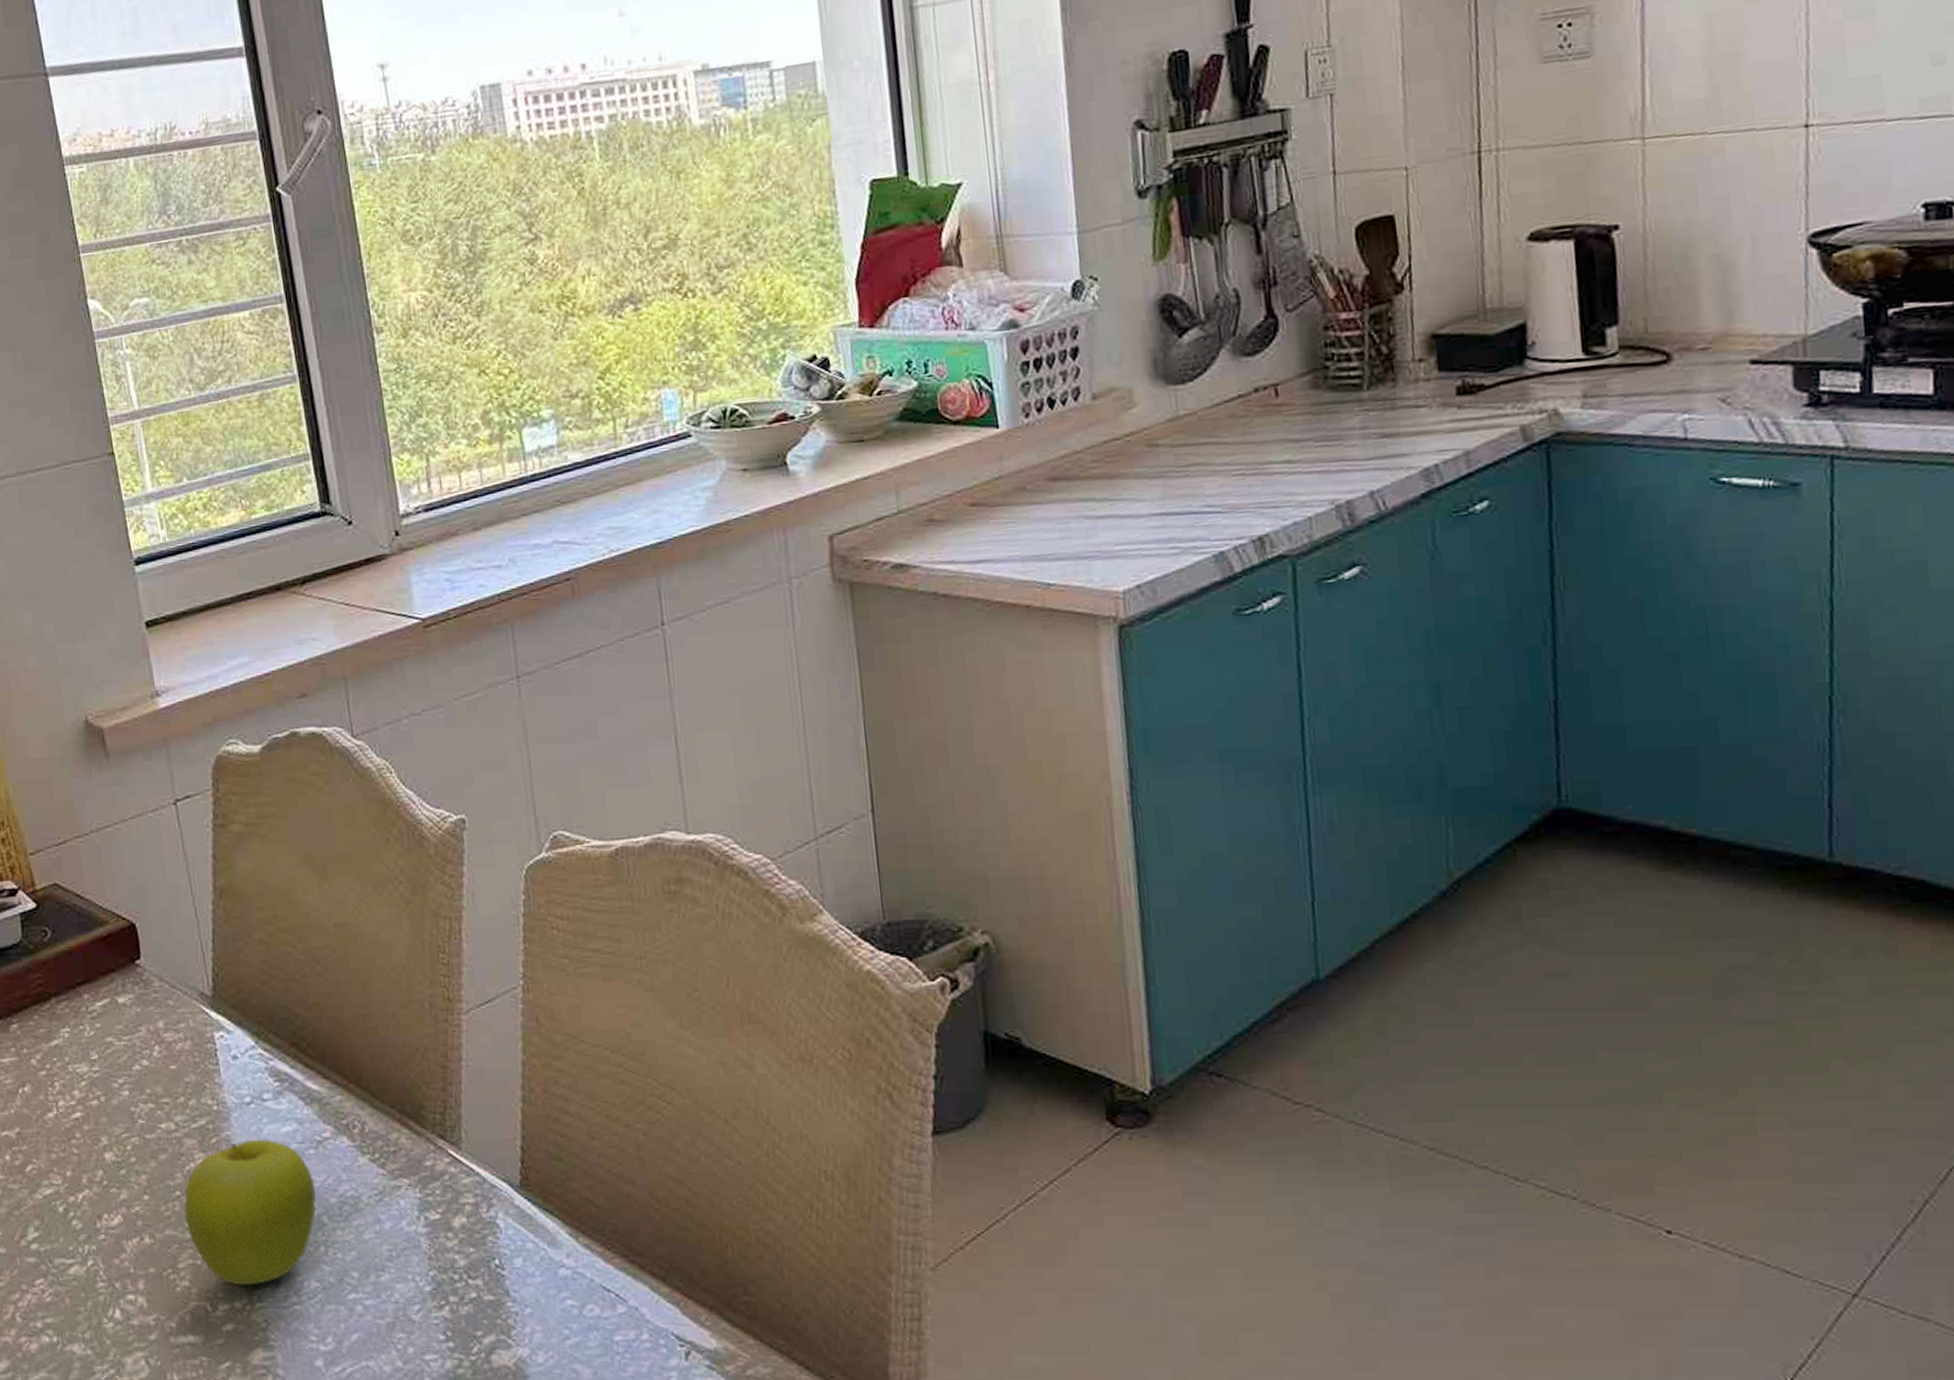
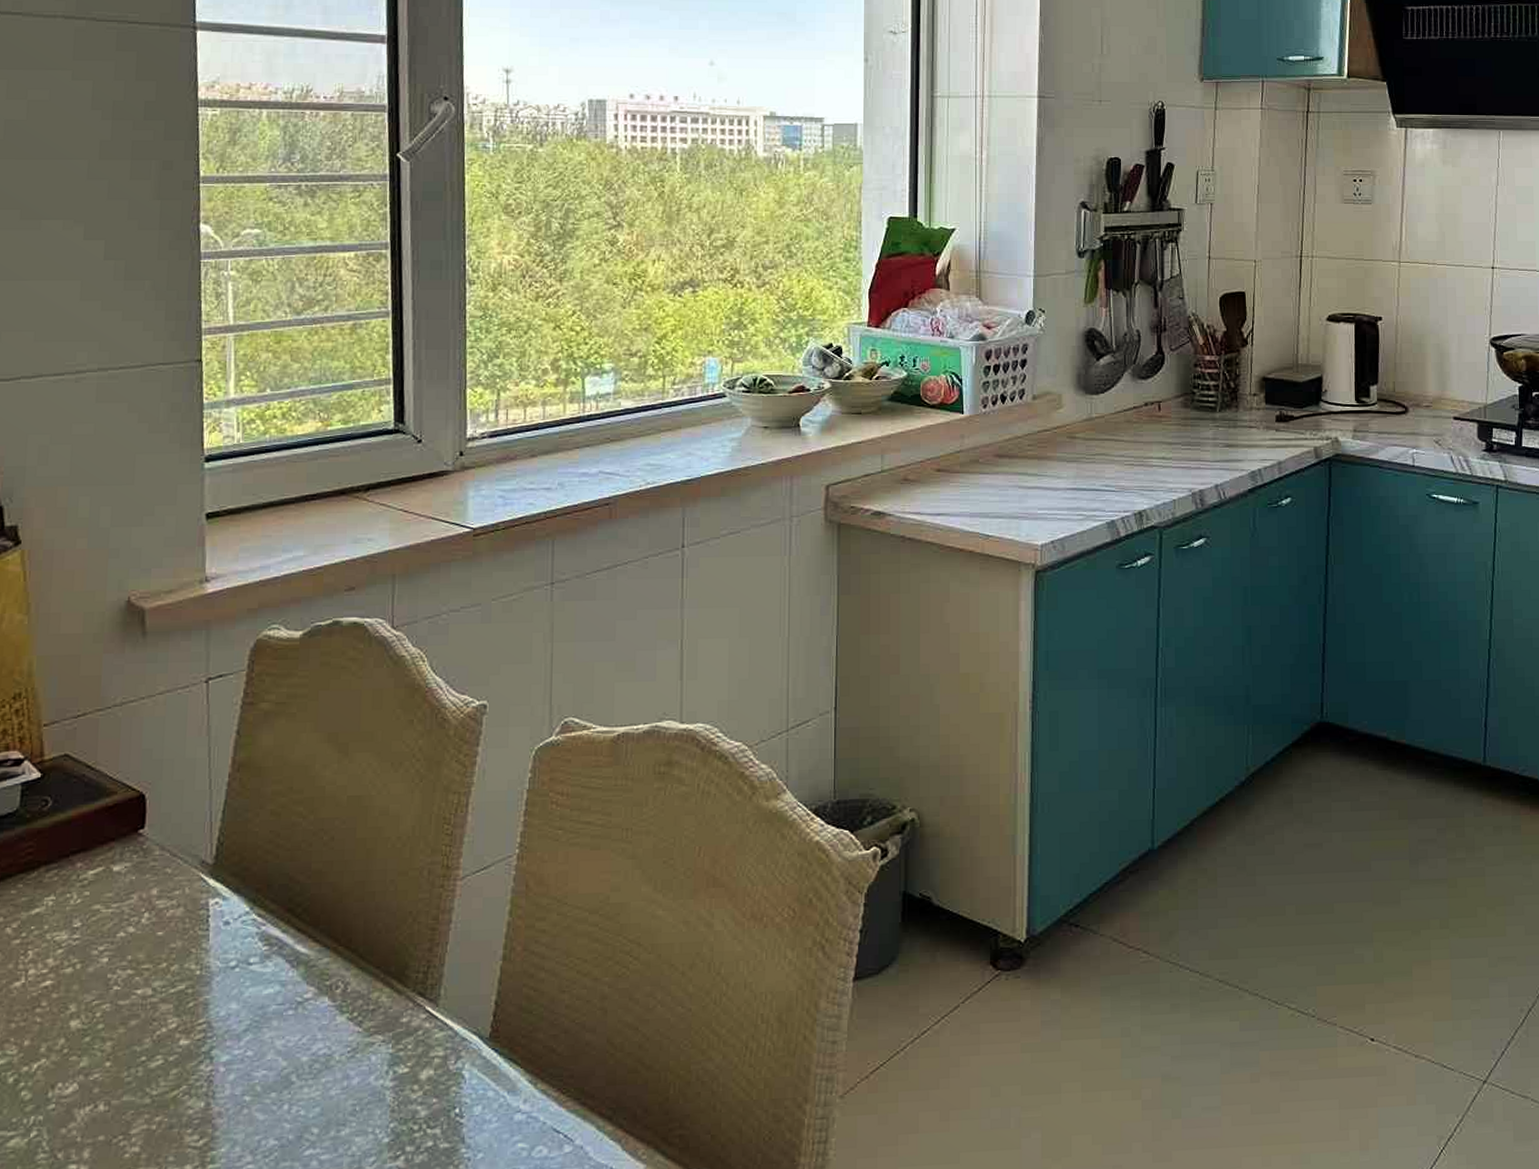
fruit: present [184,1139,316,1286] -> none [146,1001,289,1149]

